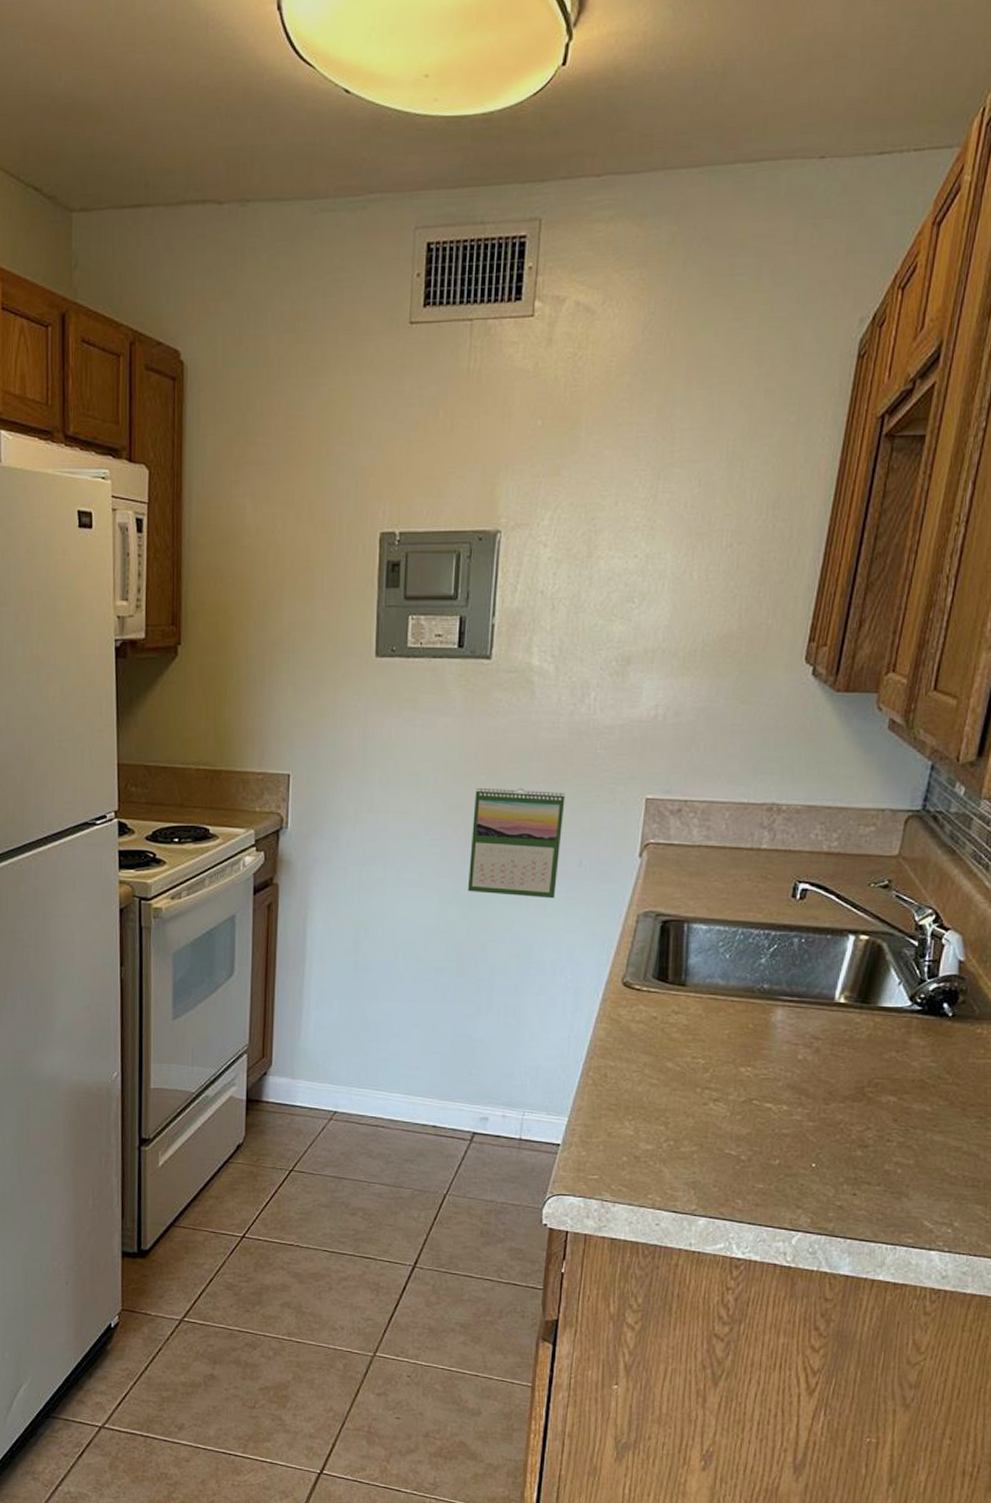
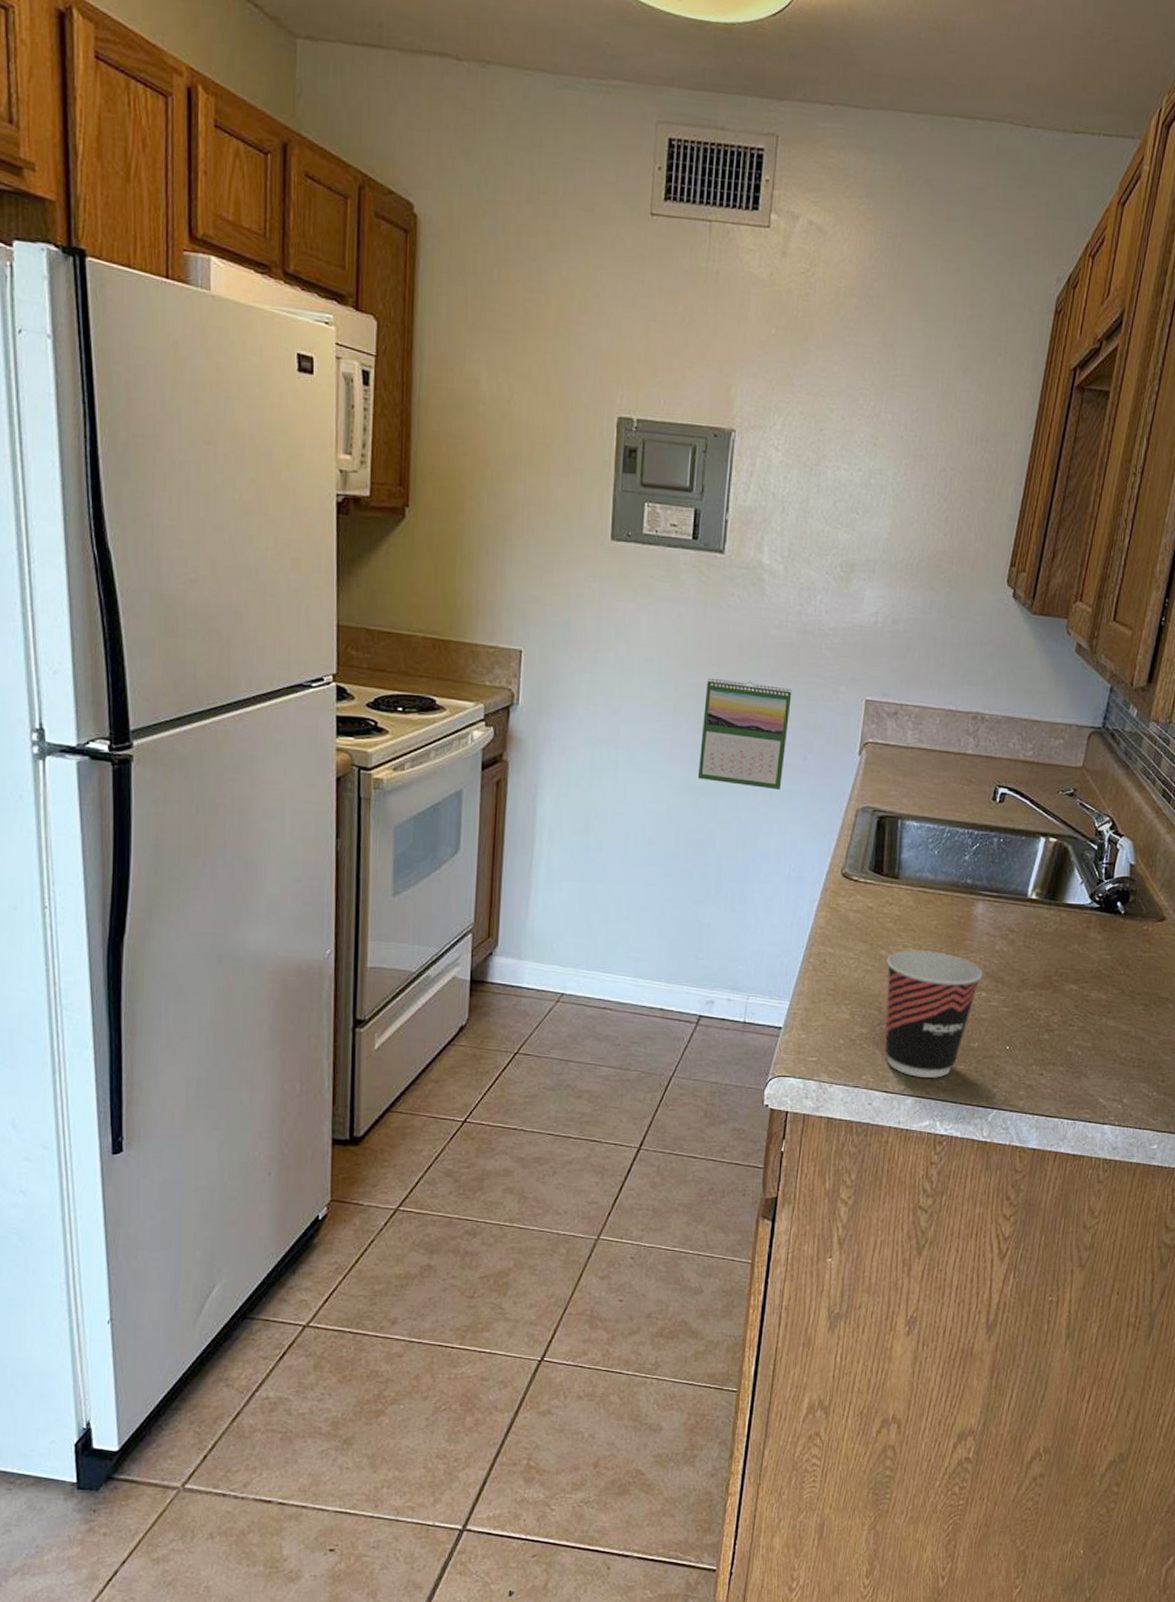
cup: none [673,1061,784,1198] -> present [885,950,983,1078]

